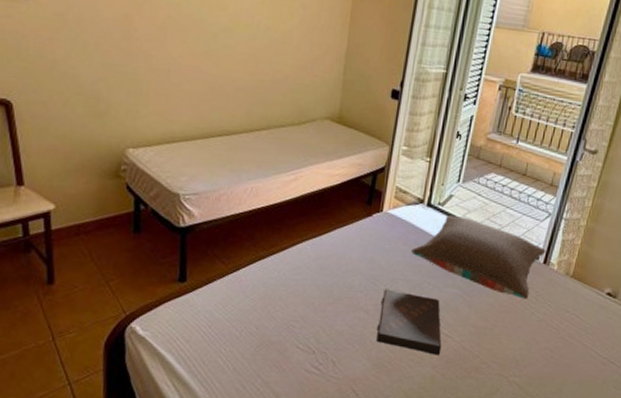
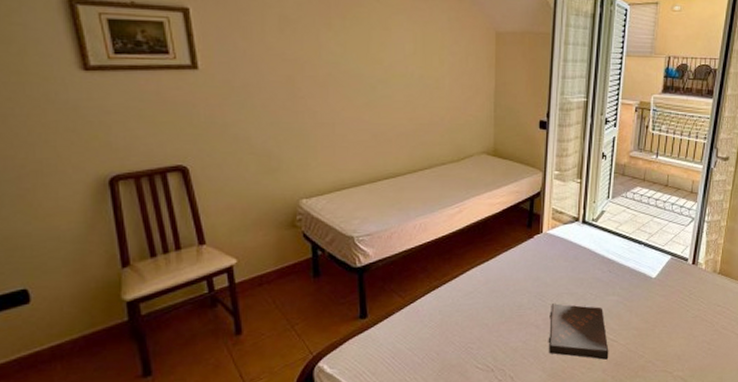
pillow: present [411,214,546,299] -> none [572,229,693,299]

